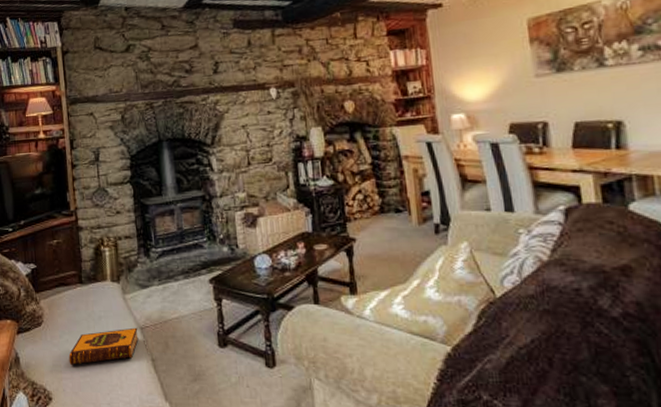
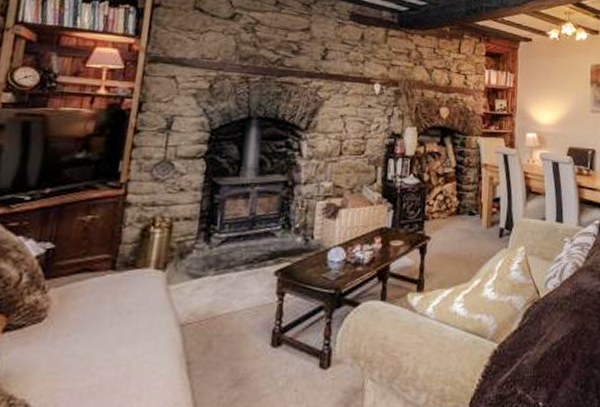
hardback book: present [69,327,139,366] -> none [72,324,177,373]

